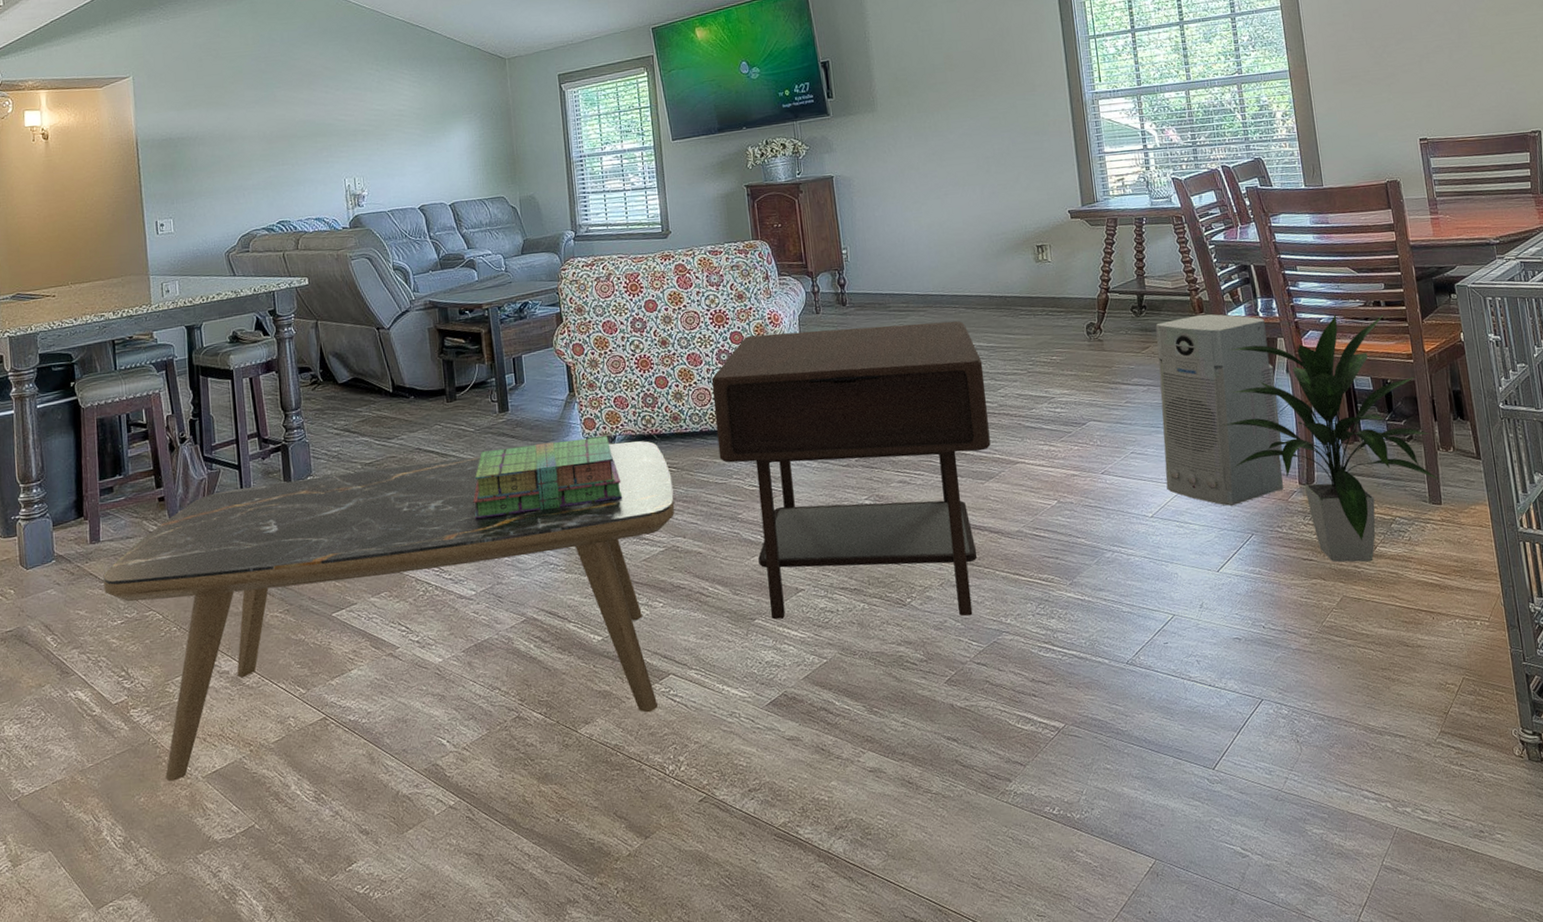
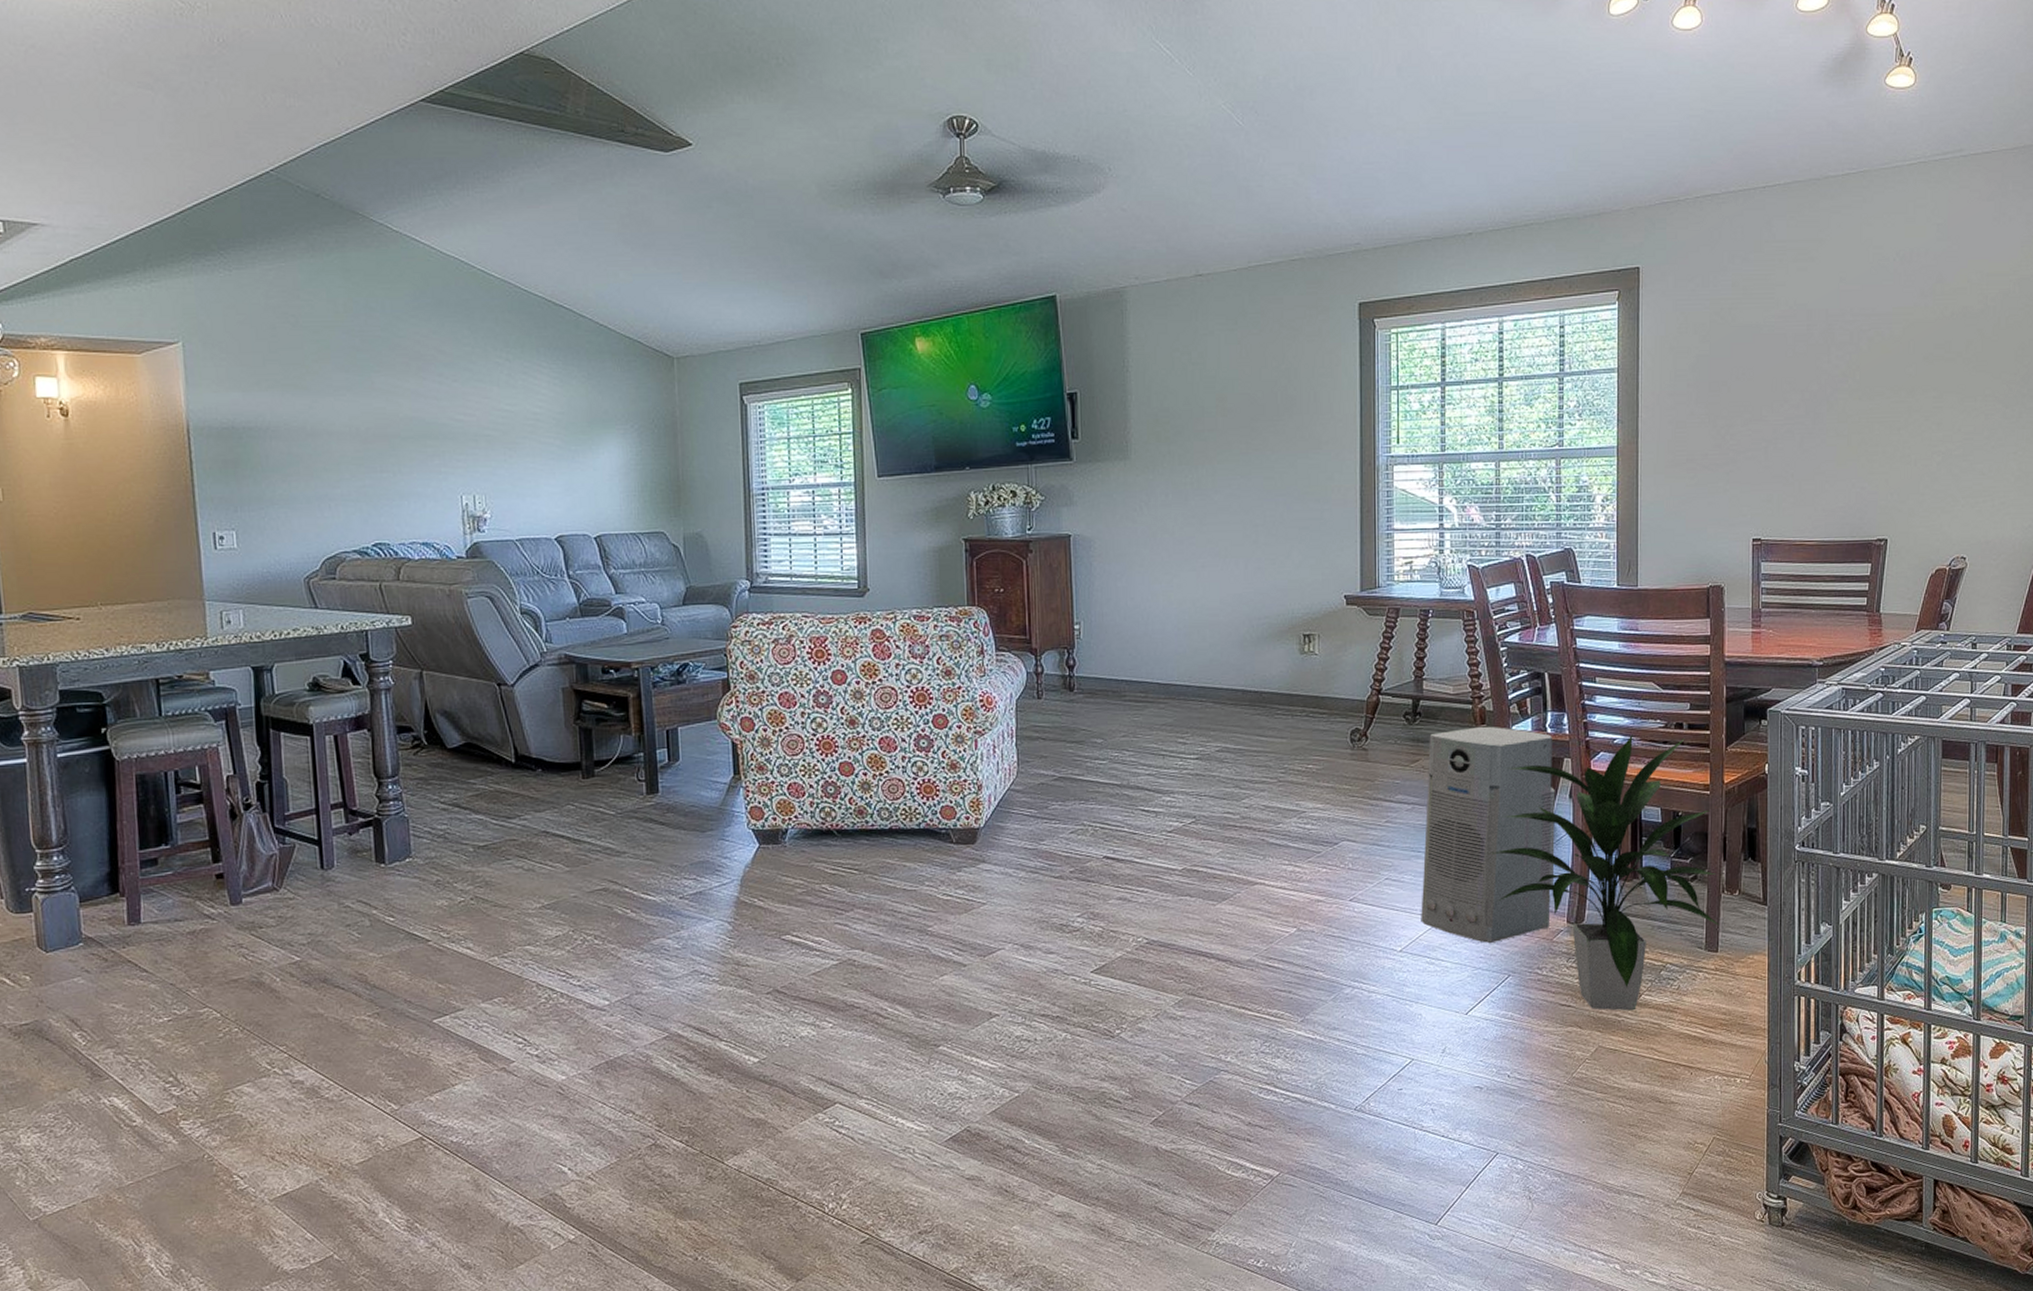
coffee table: present [103,441,675,781] -> none [145,836,854,1204]
stack of books: present [473,436,623,519] -> none [610,829,792,918]
side table: present [711,321,991,620] -> none [906,717,1228,1052]

